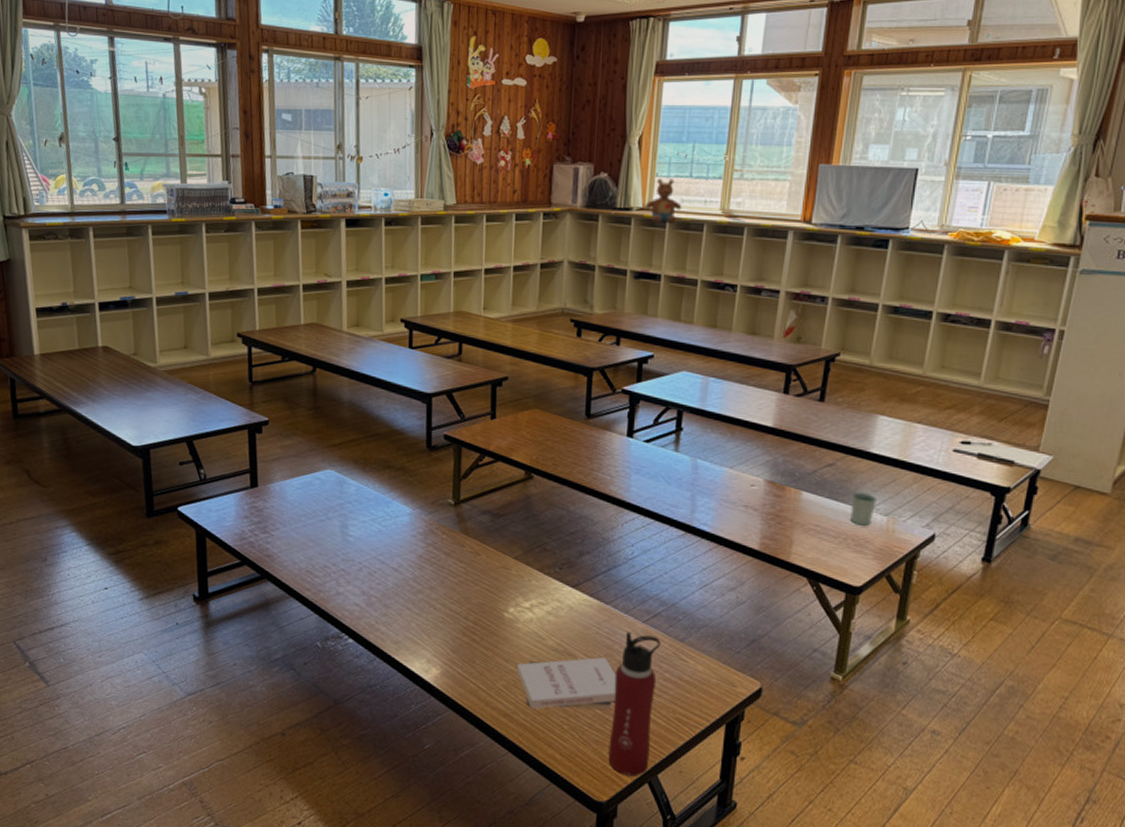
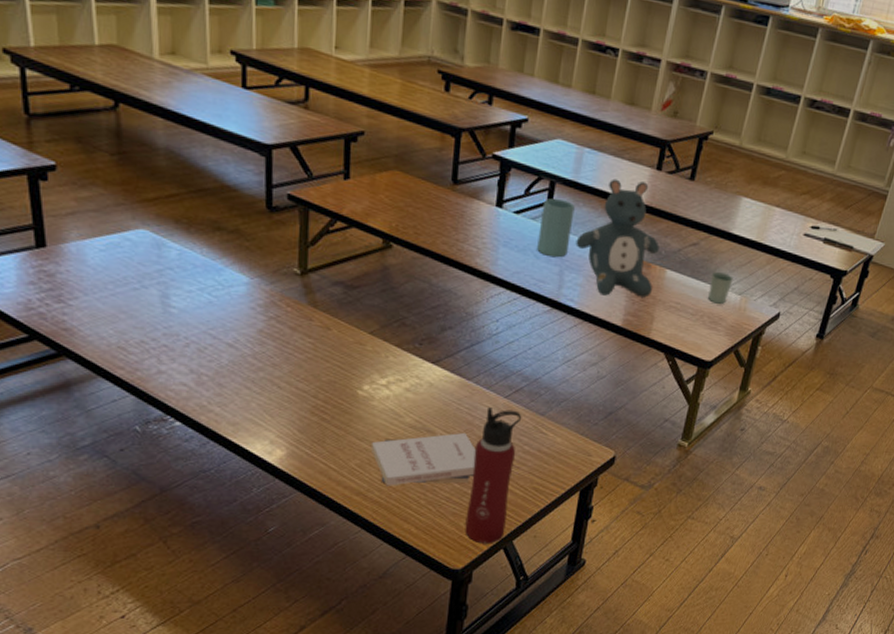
cup: none [668,426,703,483] -> present [537,198,575,258]
stuffed animal: none [706,404,793,520] -> present [576,178,660,298]

